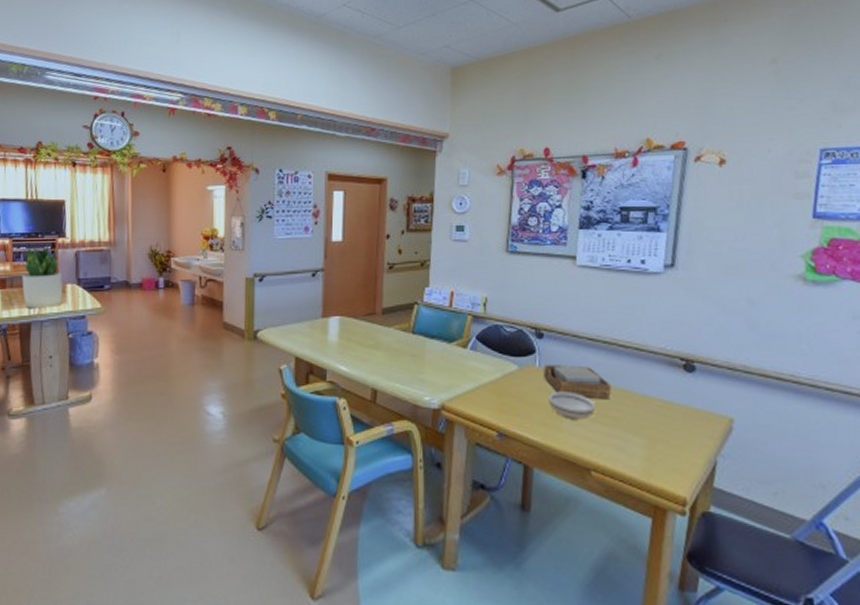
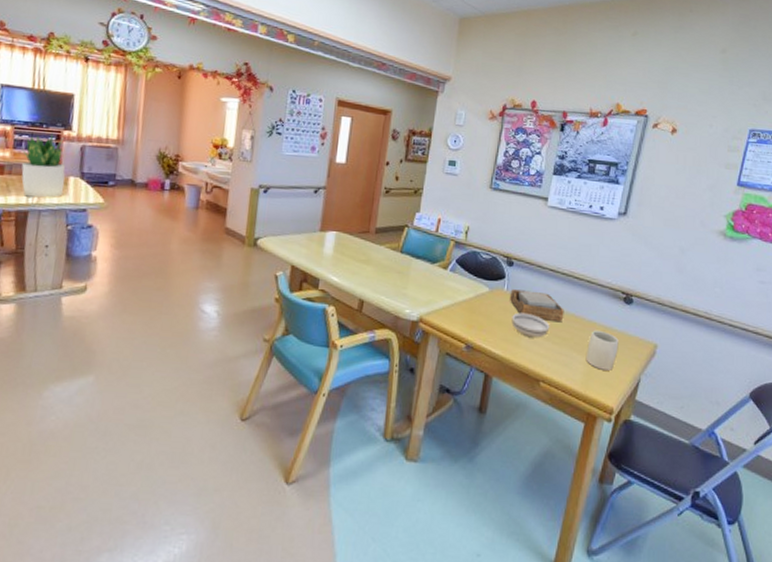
mug: none [644,407,684,453] -> present [585,331,619,371]

